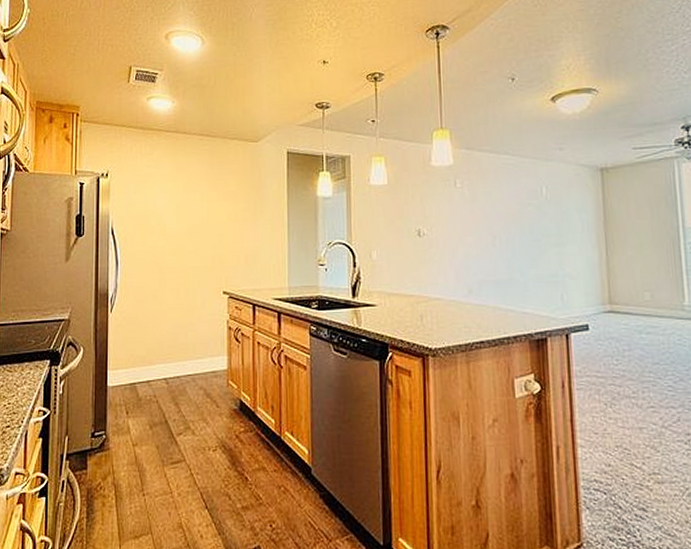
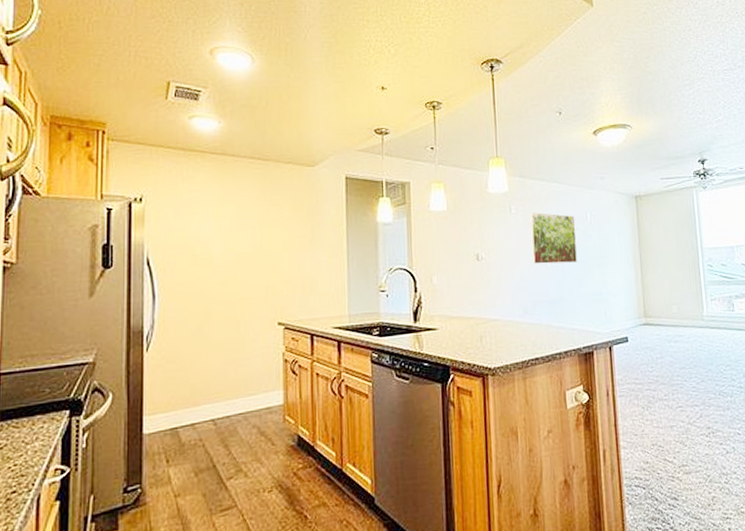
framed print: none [477,187,530,242] -> present [530,213,577,264]

